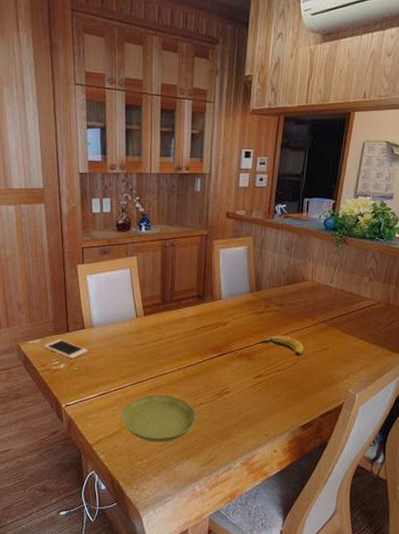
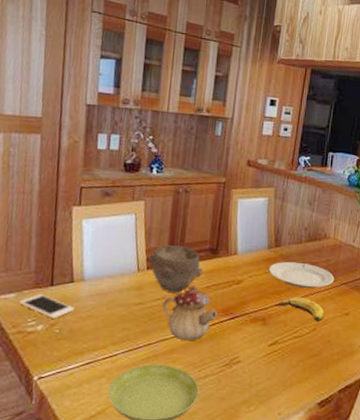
bowl: none [144,294,193,336] -> present [147,245,204,294]
teapot: none [160,328,207,375] -> present [162,286,217,341]
plate: none [251,303,314,328] -> present [268,261,335,289]

